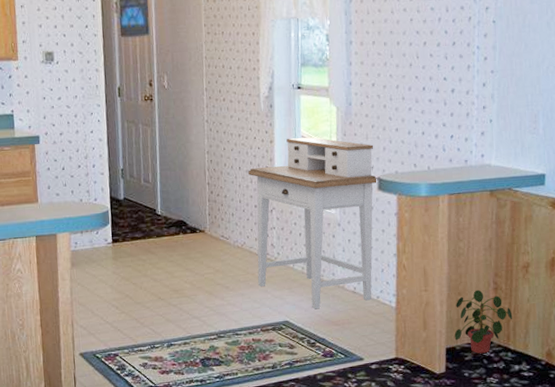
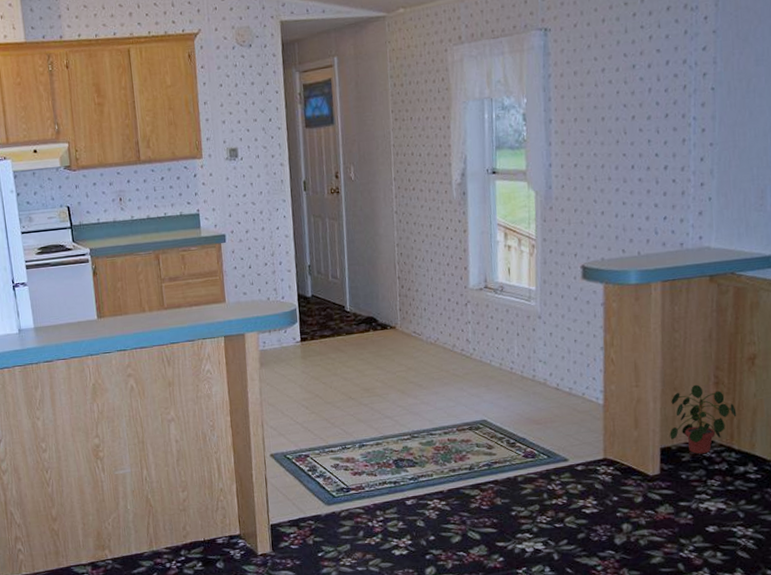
desk: present [248,137,378,309] -> none [441,225,583,407]

